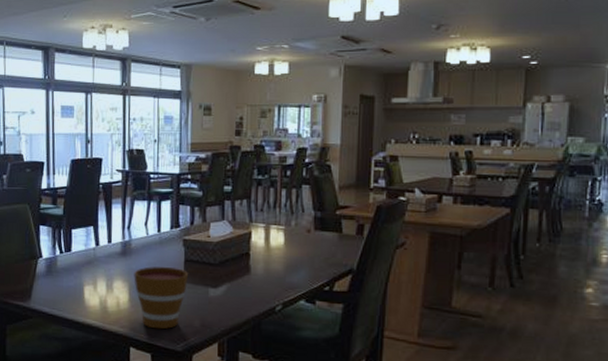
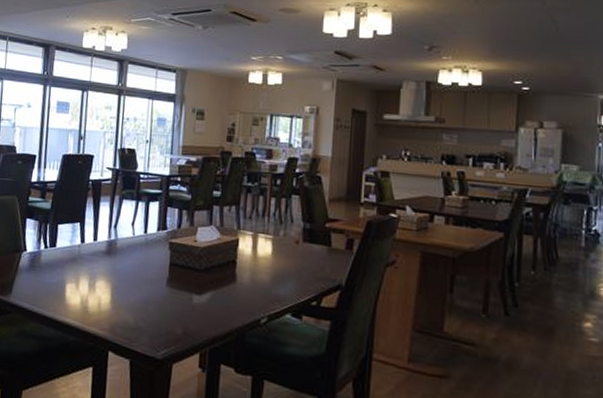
cup: present [134,267,189,329] -> none [117,268,174,335]

